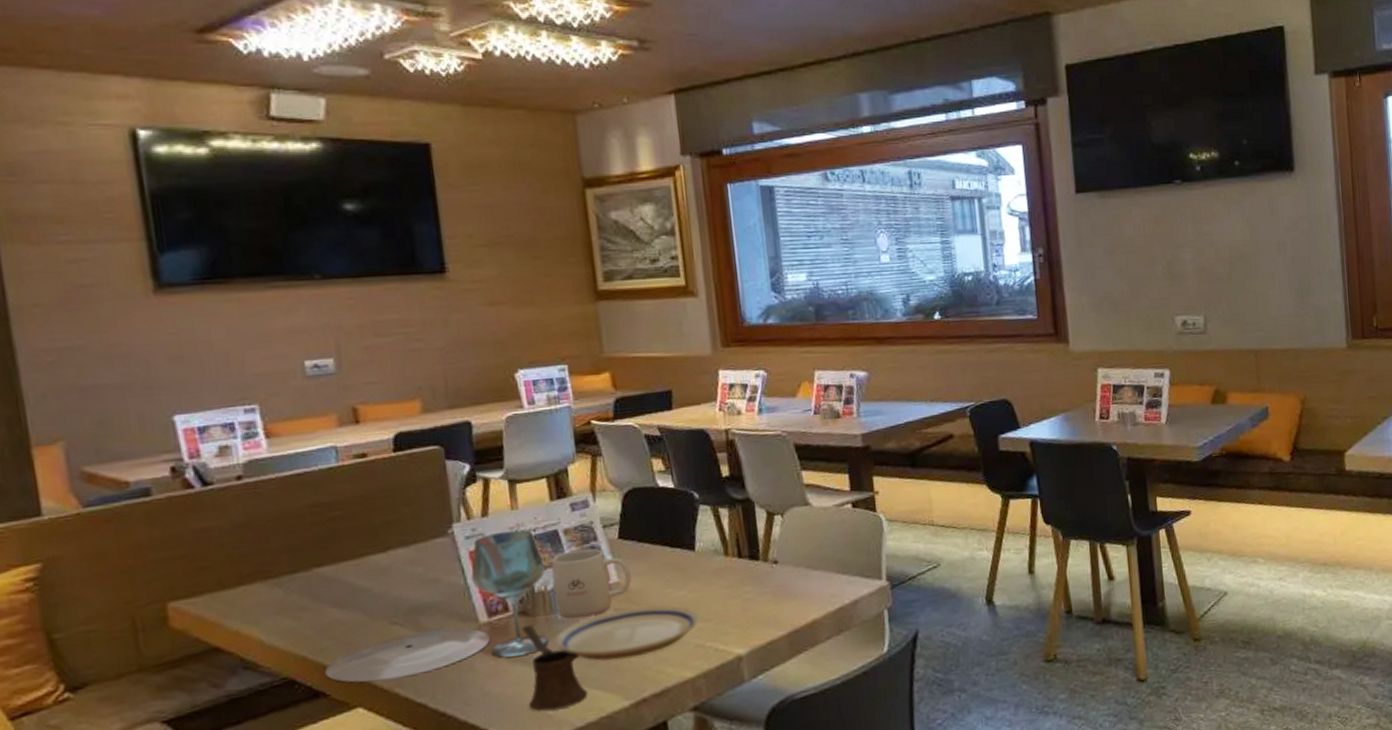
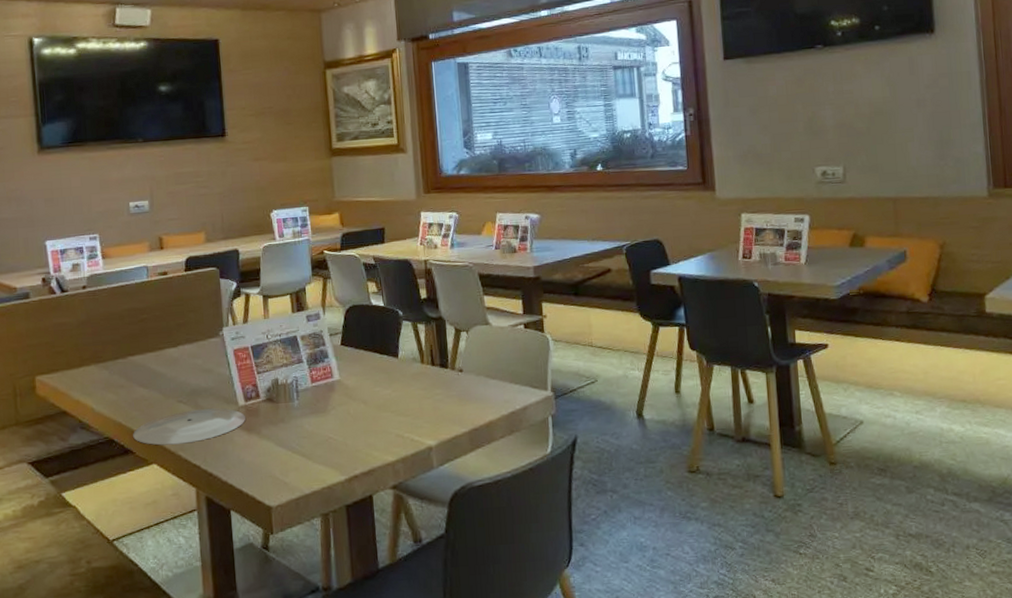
wine glass: present [471,529,549,658] -> none [234,334,287,434]
coffee pot: present [522,625,588,712] -> none [268,410,314,479]
mug: present [551,548,631,618] -> none [291,352,349,407]
plate: present [555,605,699,661] -> none [292,400,399,442]

